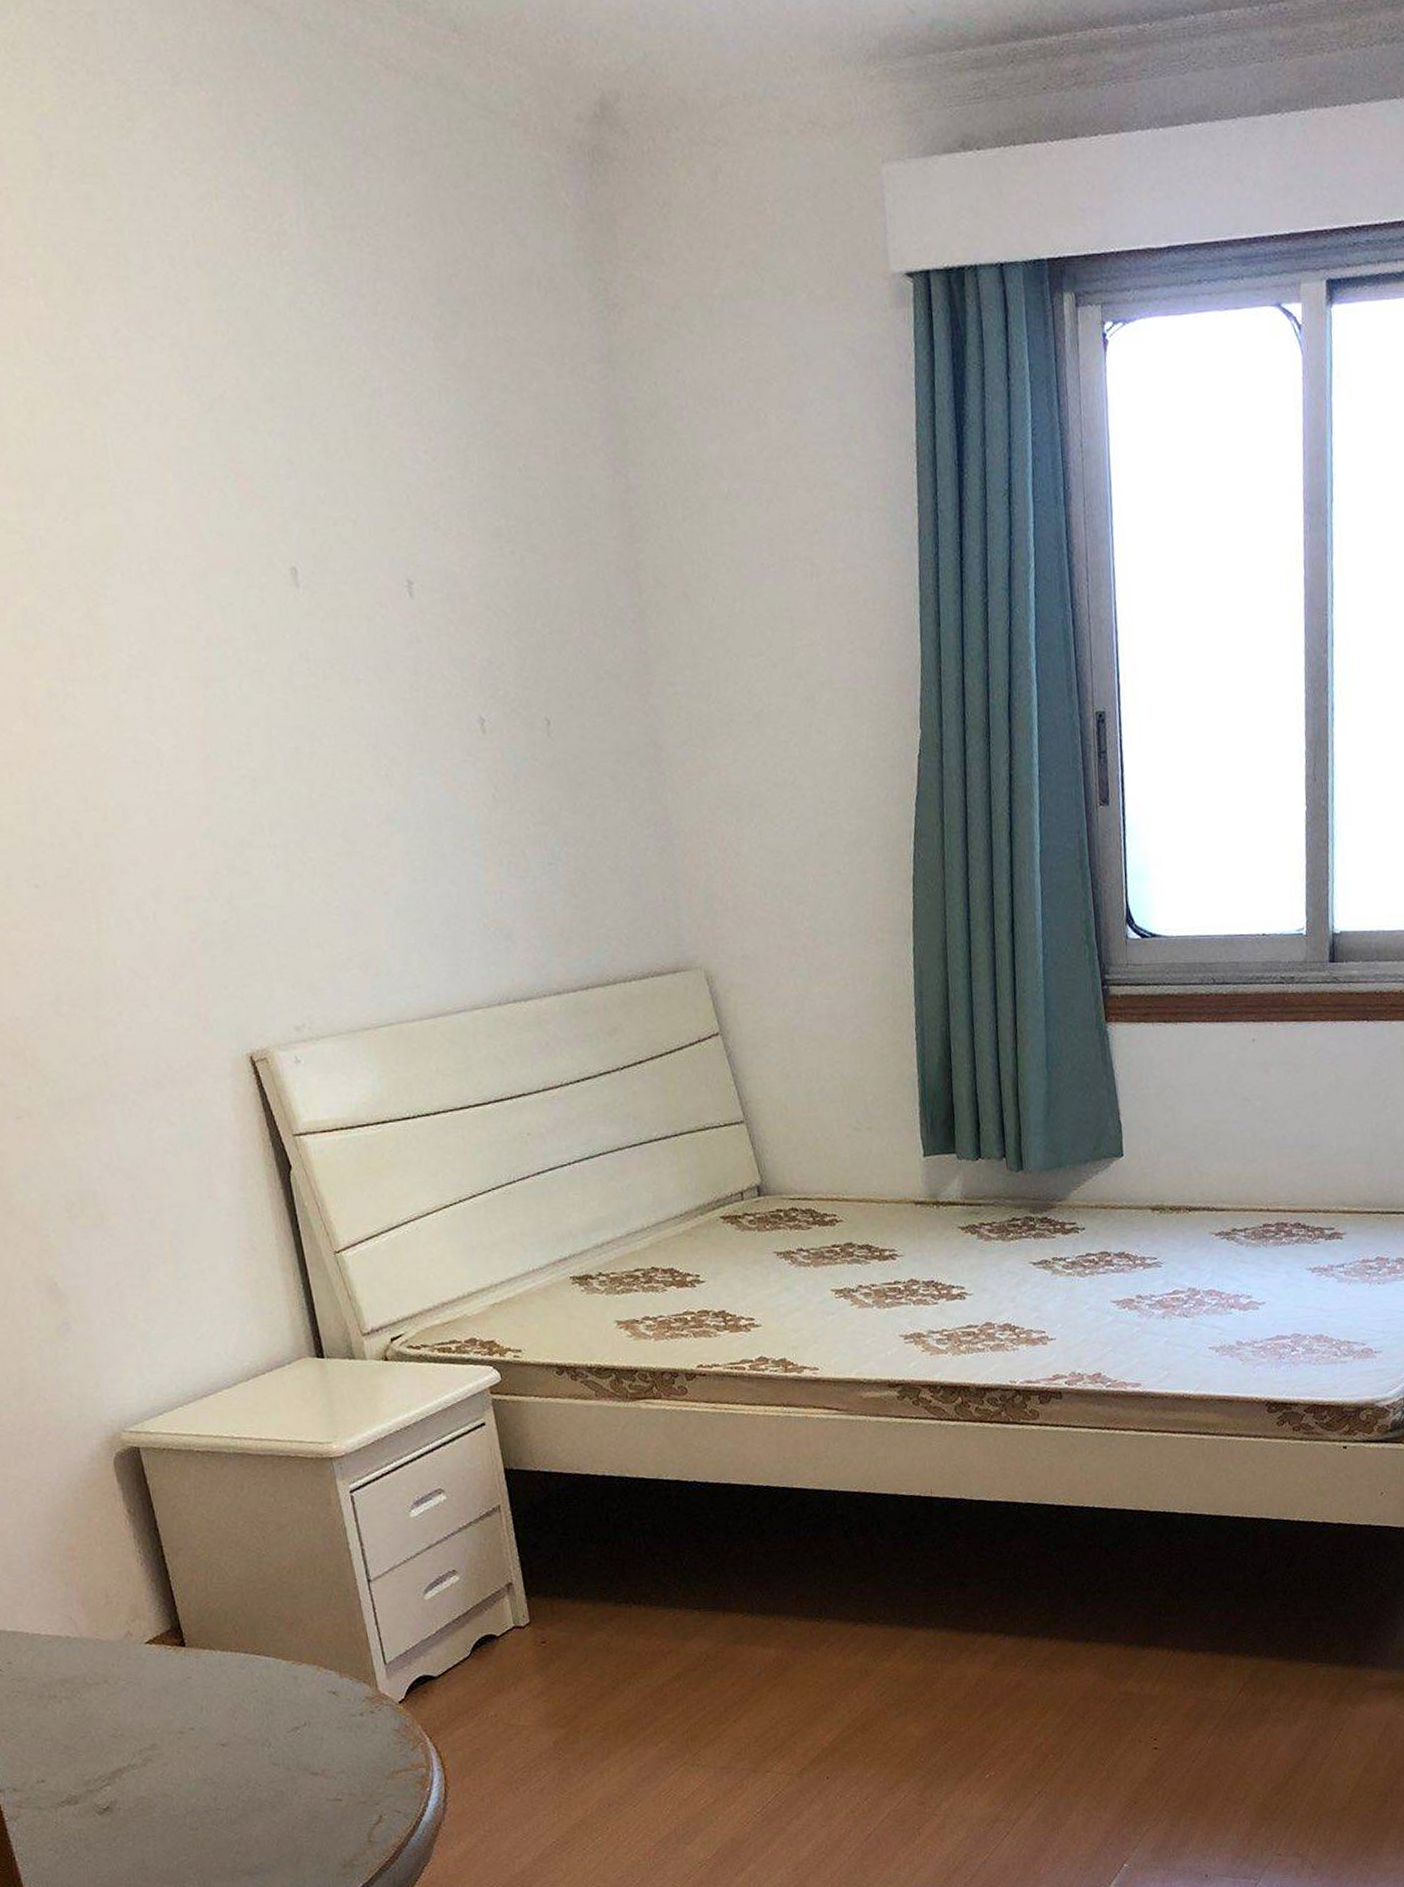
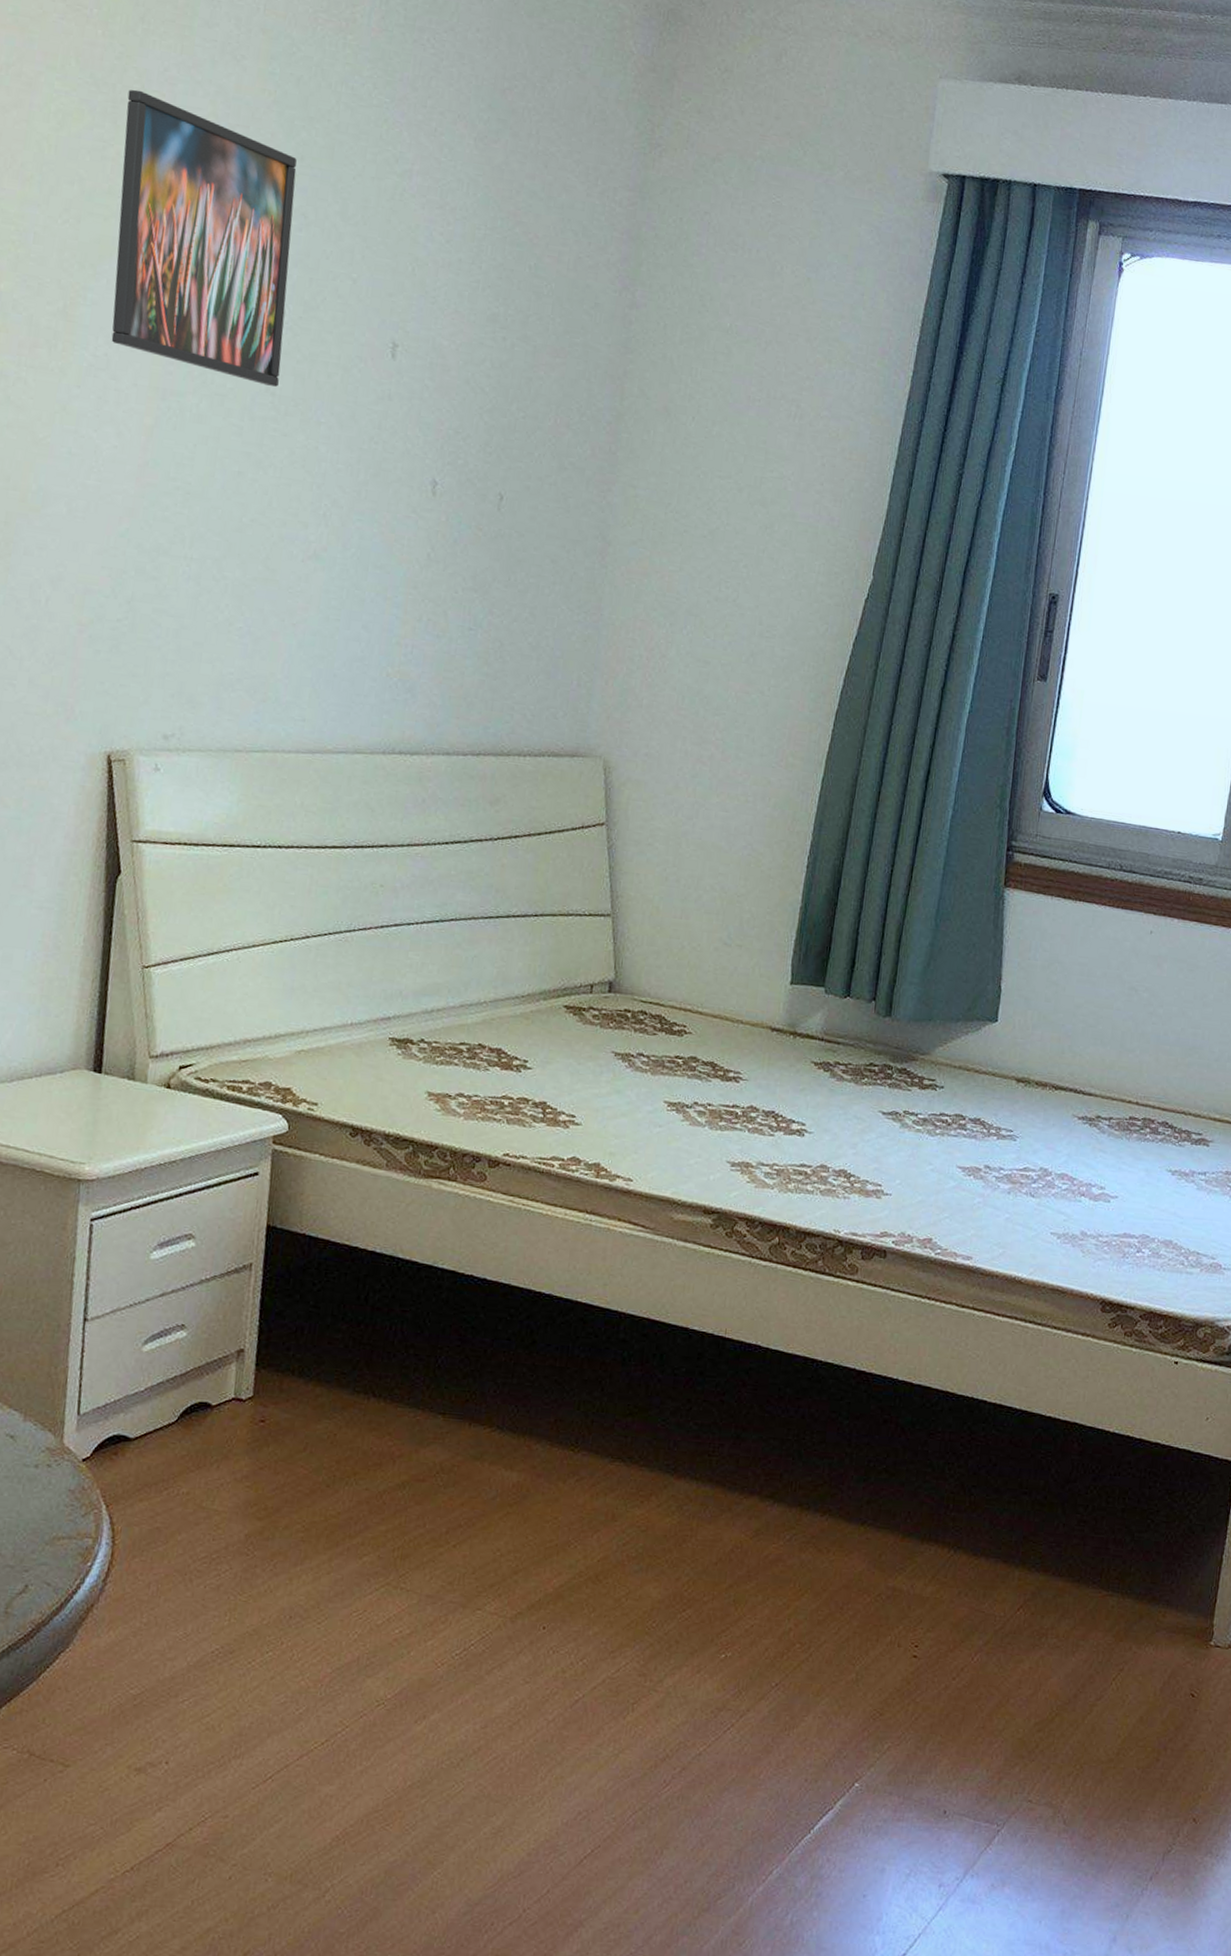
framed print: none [86,359,310,652] -> present [111,89,297,387]

